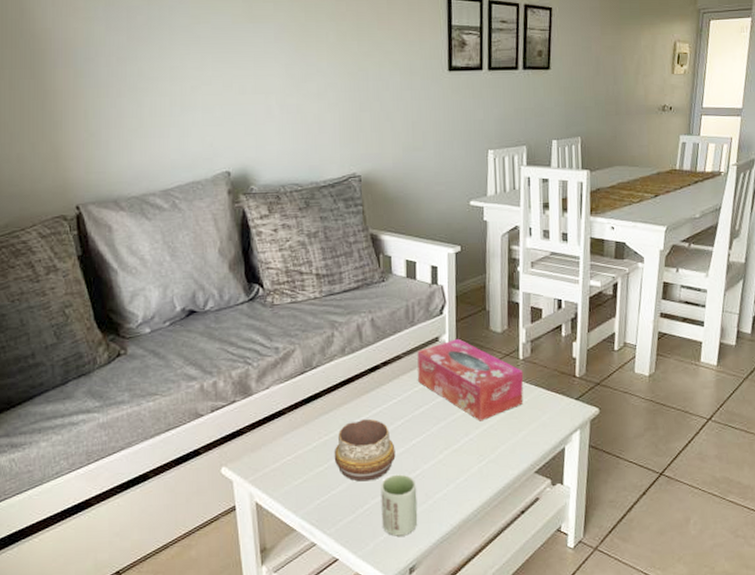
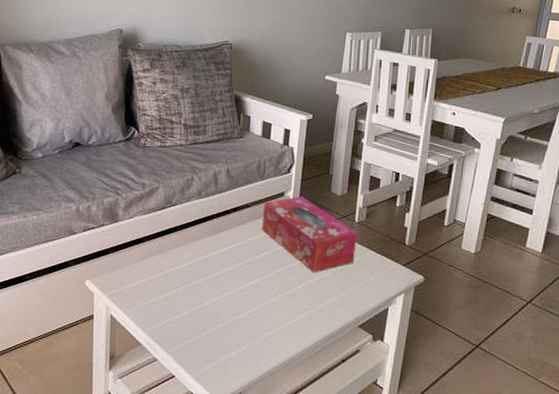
decorative bowl: present [334,418,396,482] -> none [181,255,235,311]
cup: present [380,474,418,536] -> none [216,309,251,365]

